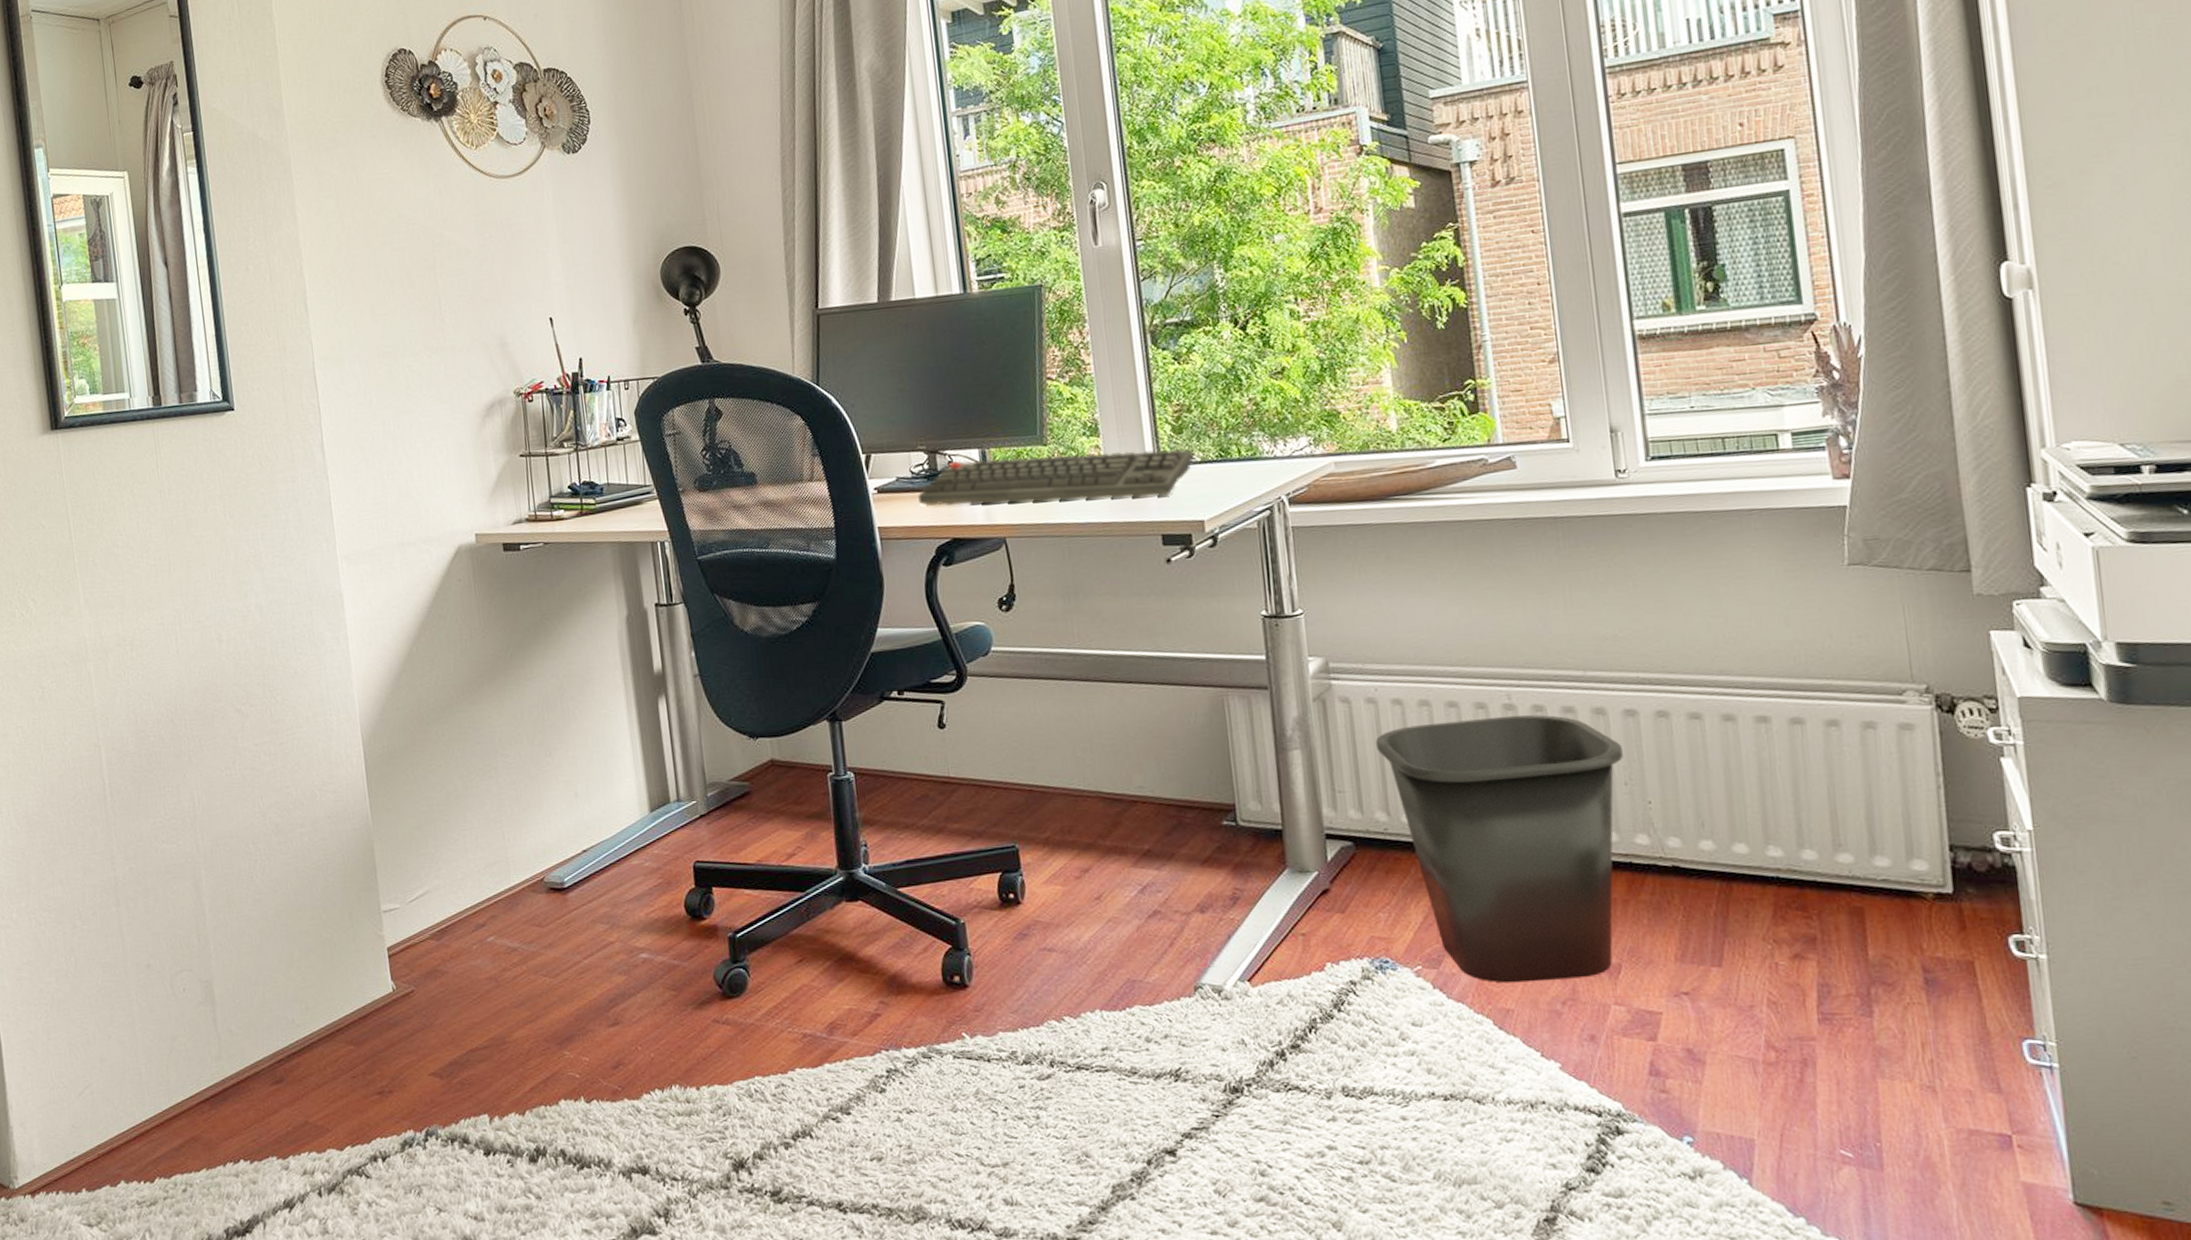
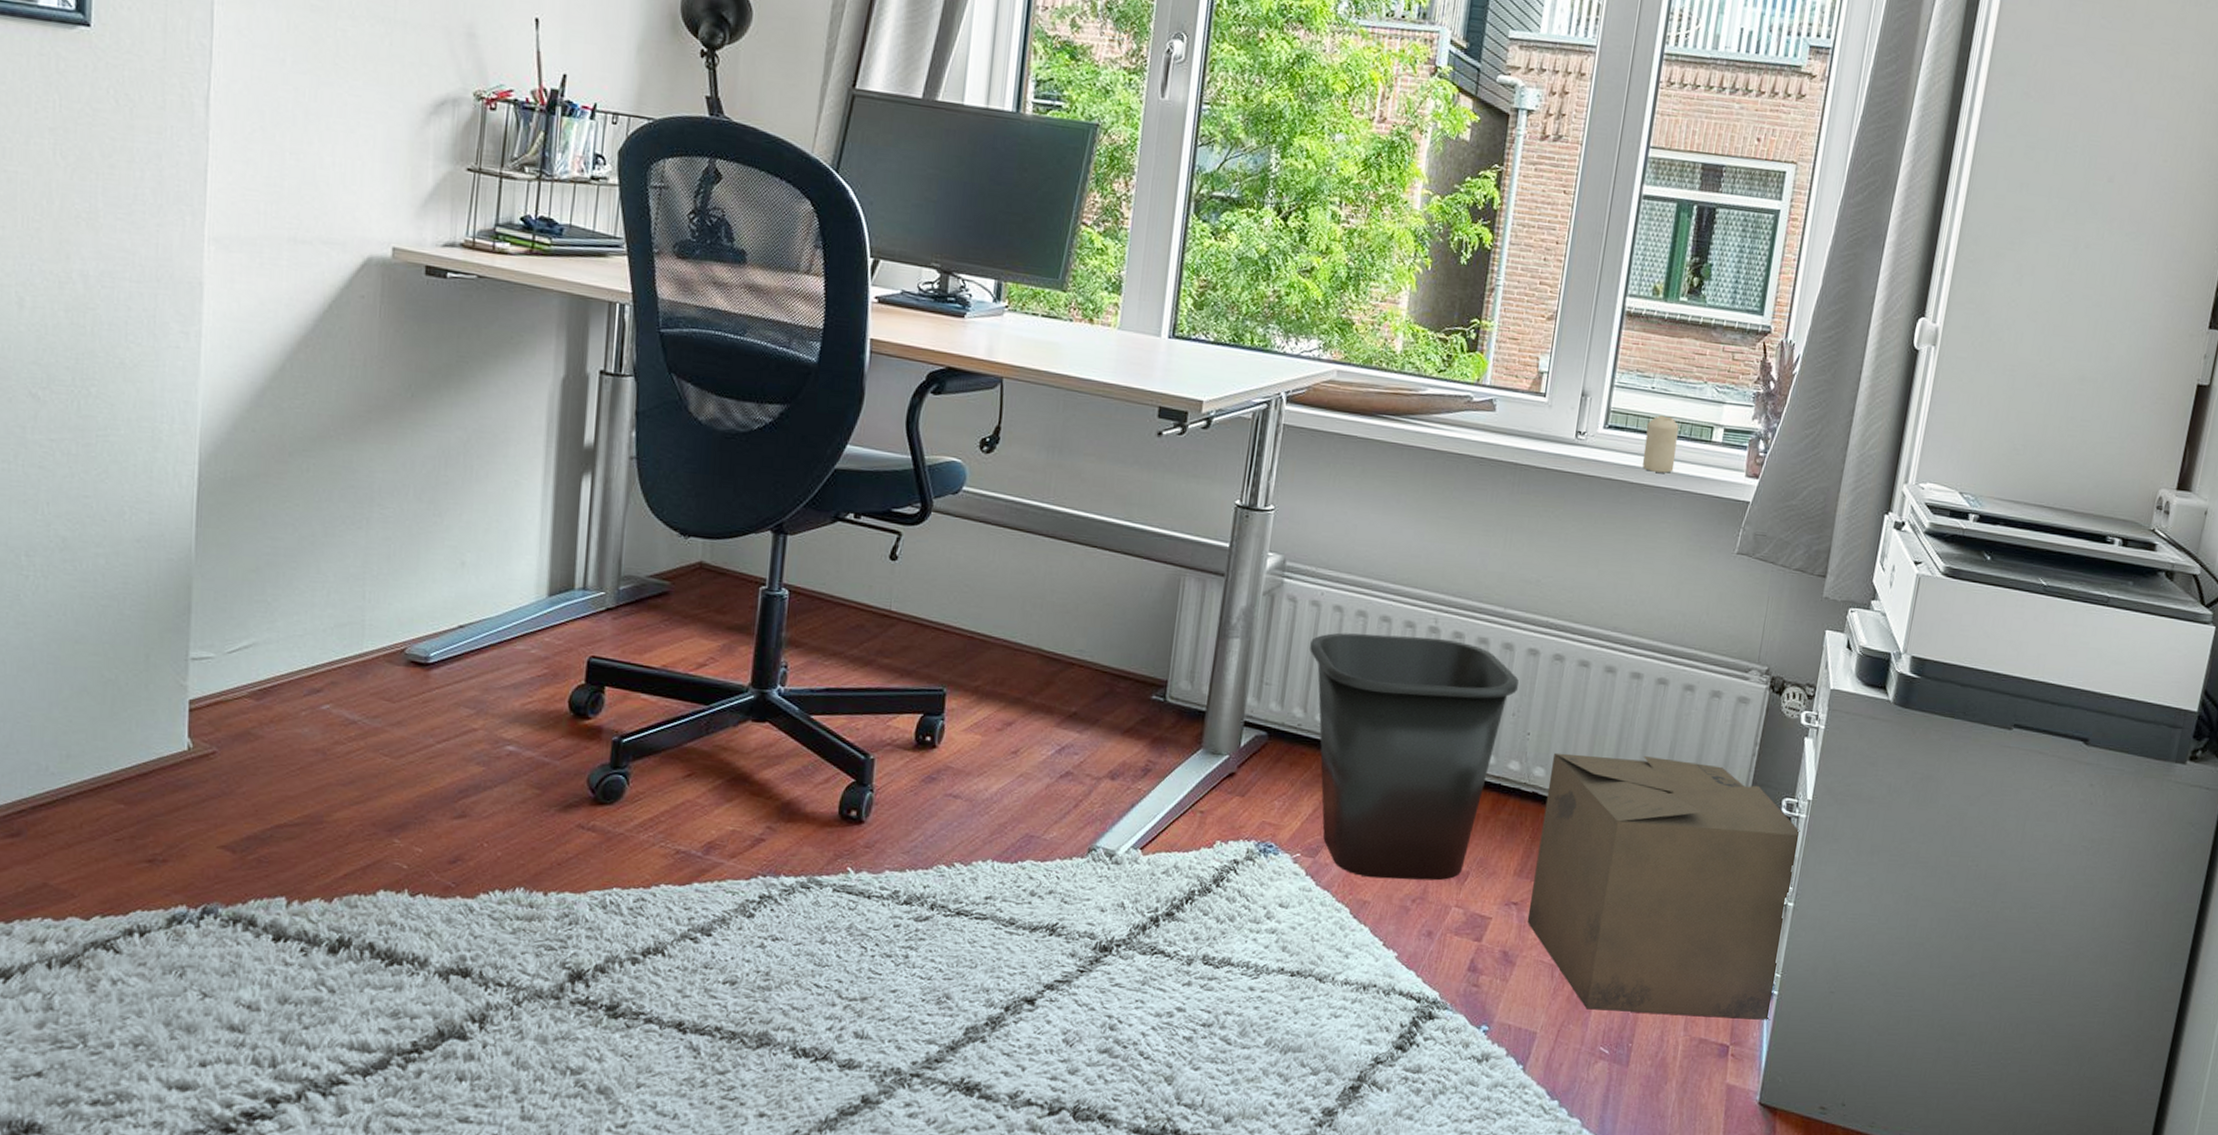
computer keyboard: present [918,449,1194,506] -> none [920,287,1209,368]
cardboard box: none [1686,806,2059,1107] -> present [1527,752,1800,1020]
candle: none [1696,433,1742,496] -> present [1642,415,1679,473]

